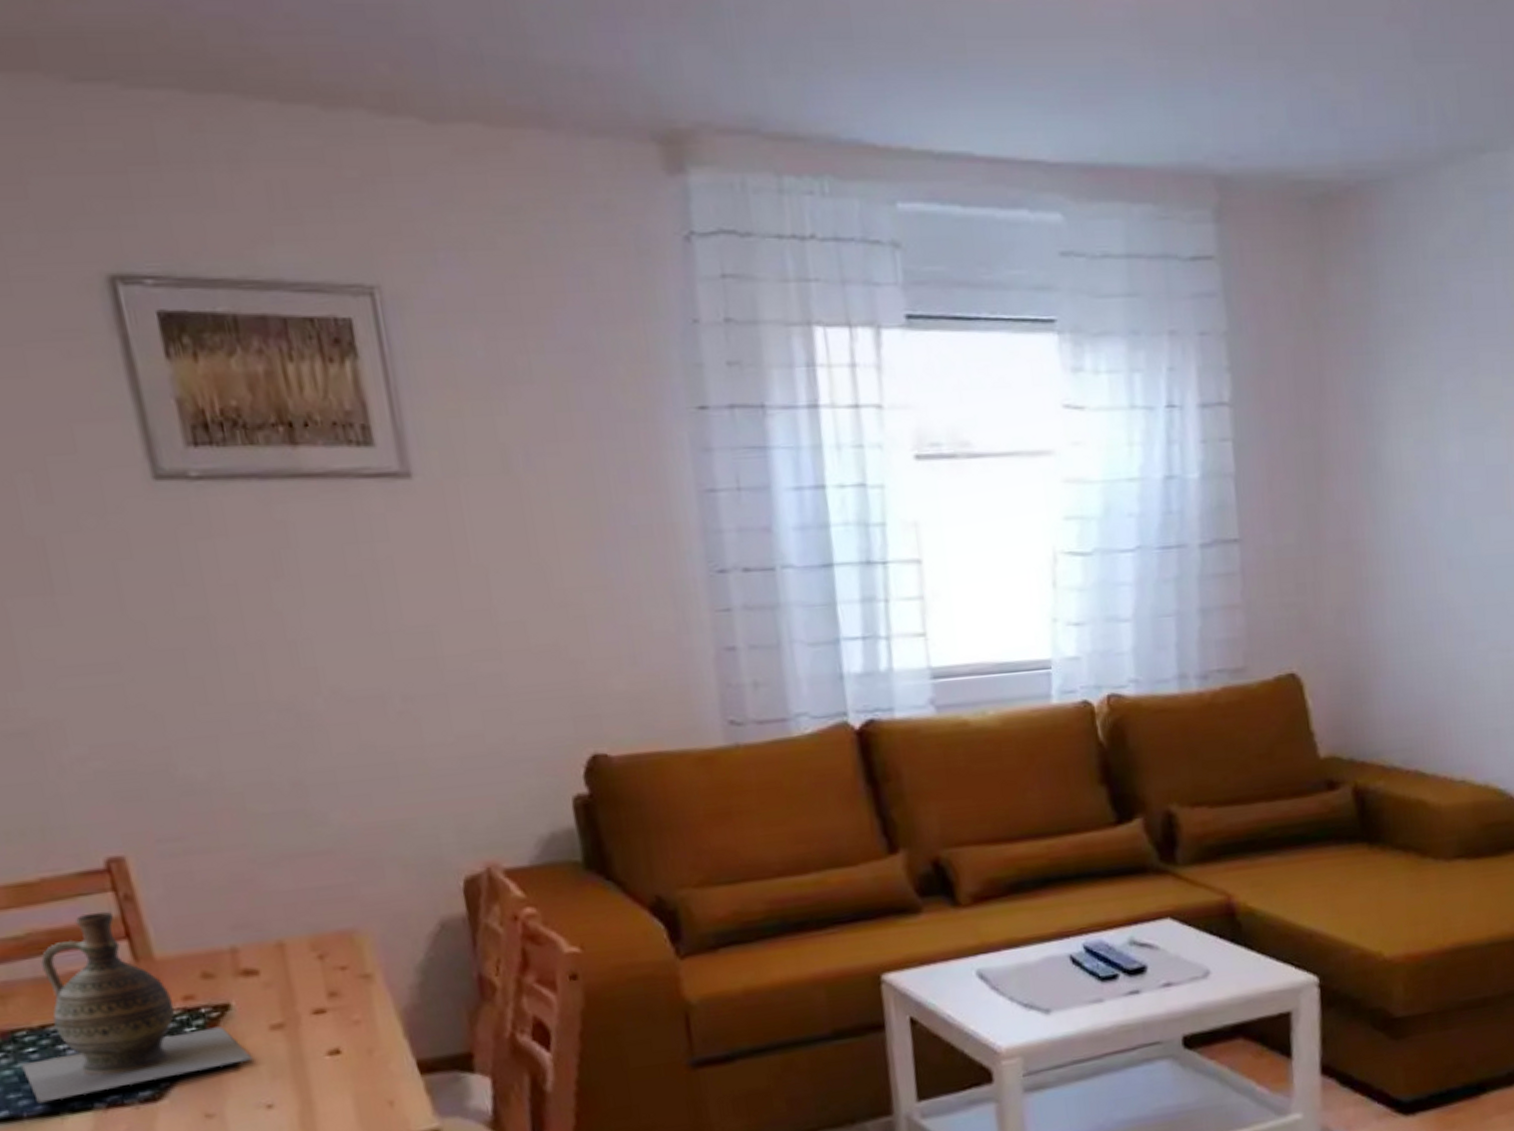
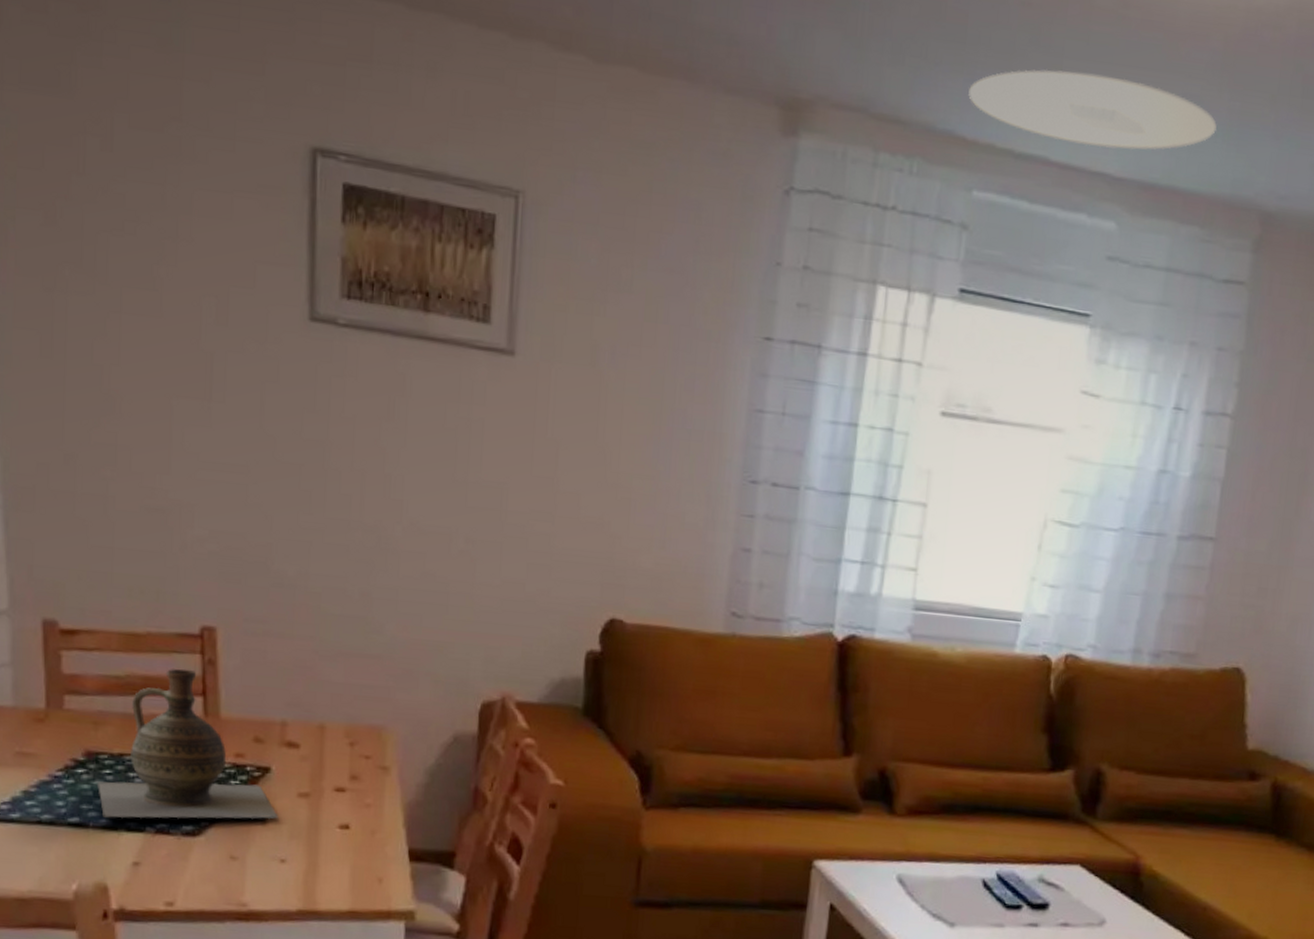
ceiling light: none [868,51,1149,134] -> present [968,69,1217,150]

